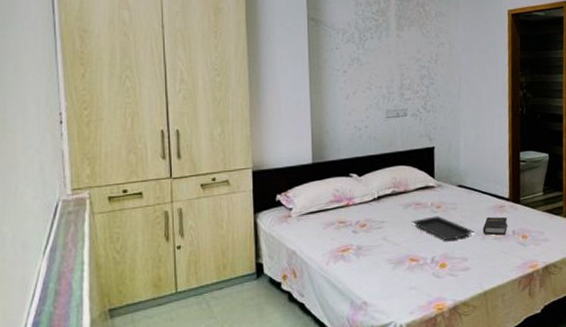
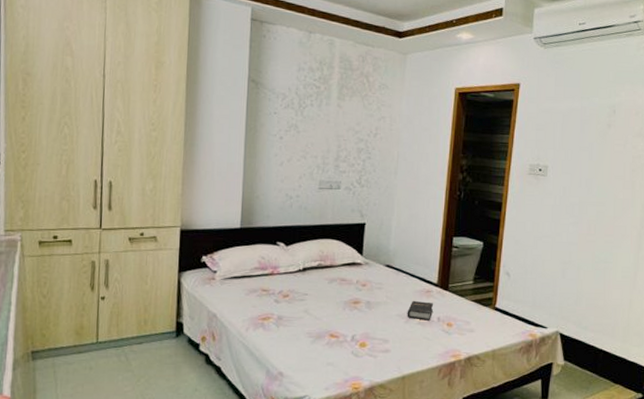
serving tray: present [411,216,475,241] -> none [334,294,399,320]

